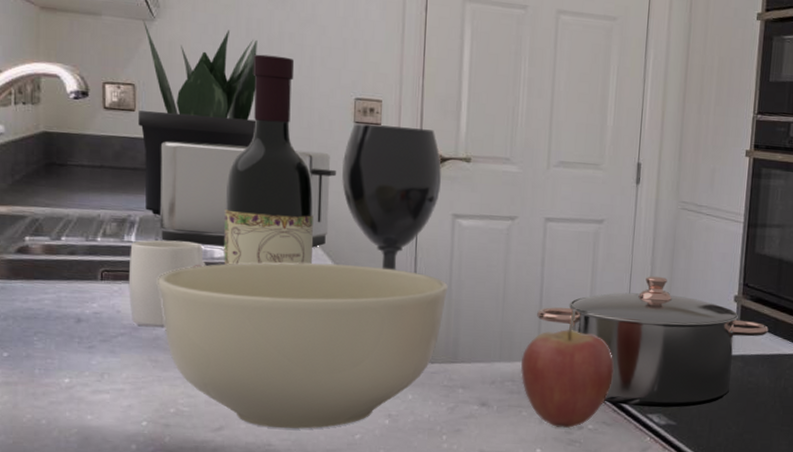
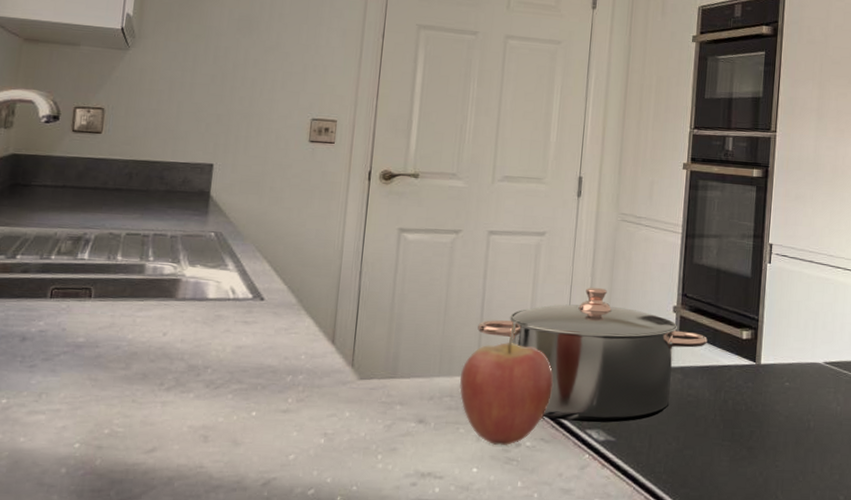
mug: present [128,240,206,328] -> none [75,257,155,346]
planter: present [138,20,258,217] -> none [101,49,224,234]
bowl: present [156,262,448,429] -> none [105,277,391,450]
toaster: present [159,140,337,248] -> none [113,161,290,263]
wine bottle: present [224,54,314,265] -> none [172,79,266,281]
wine glass: present [342,123,442,270] -> none [293,142,391,284]

